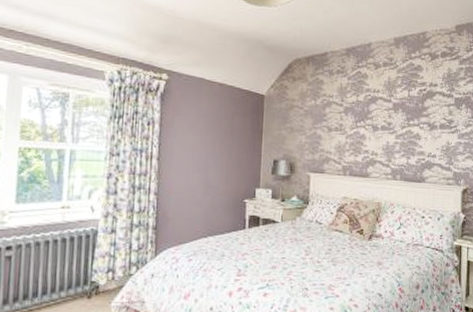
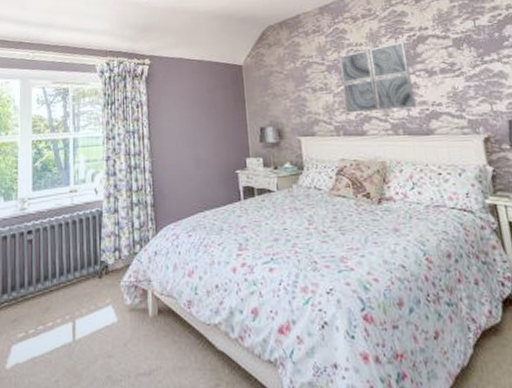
wall art: none [355,93,416,157] -> present [338,40,416,113]

